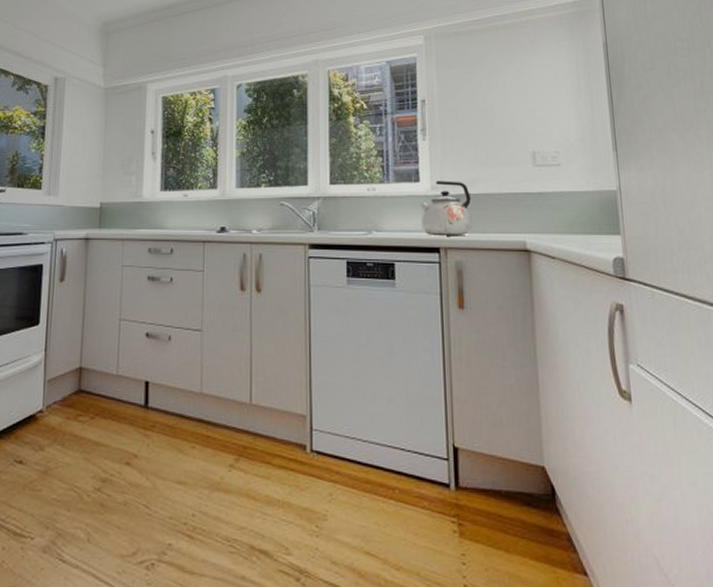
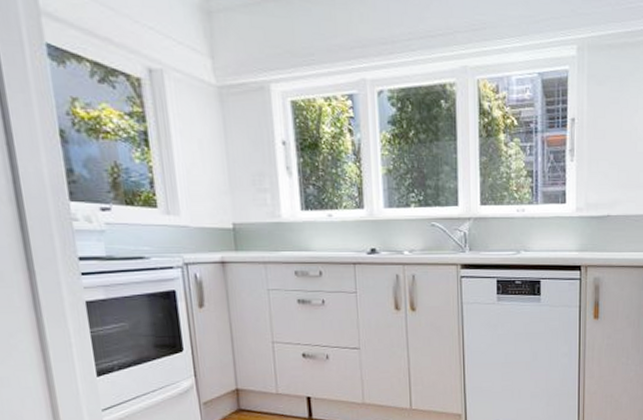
kettle: present [420,181,473,236] -> none [565,202,611,255]

